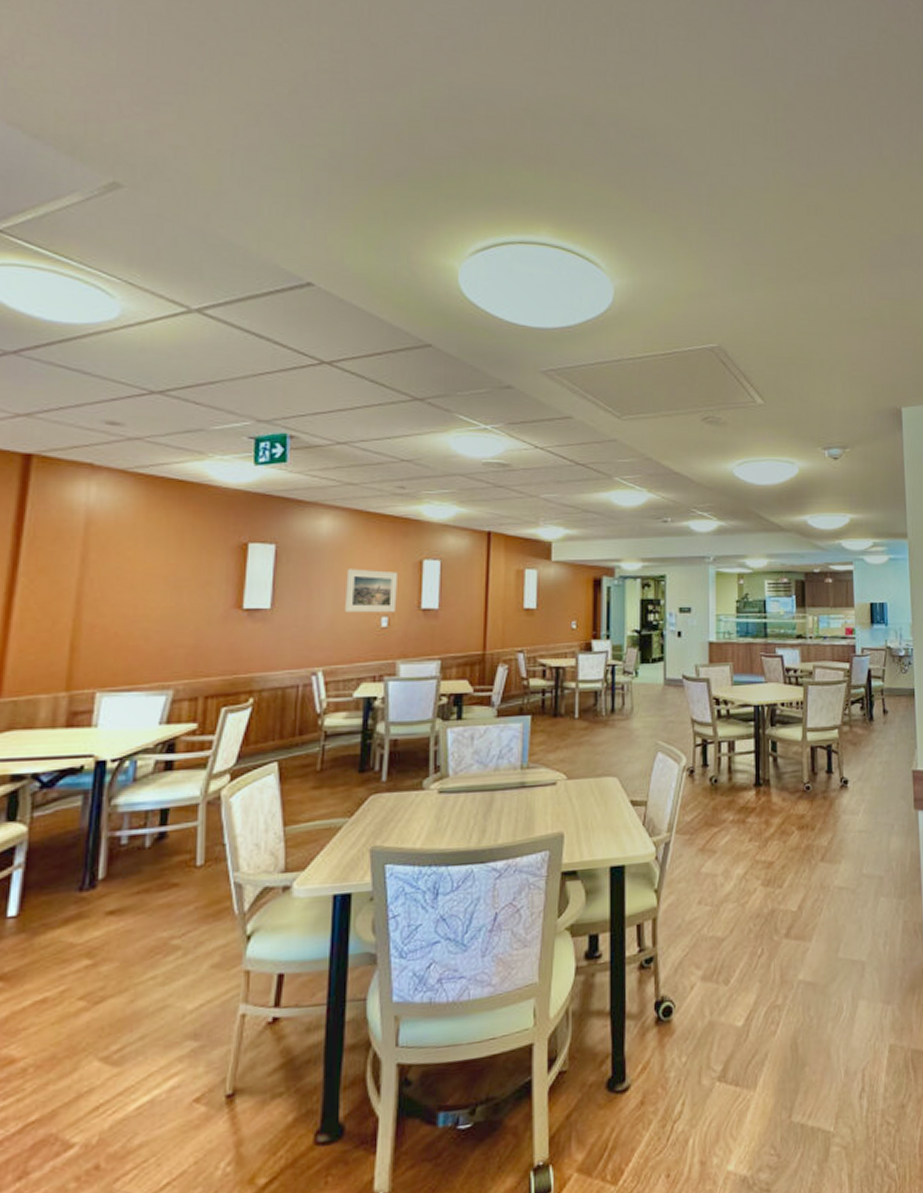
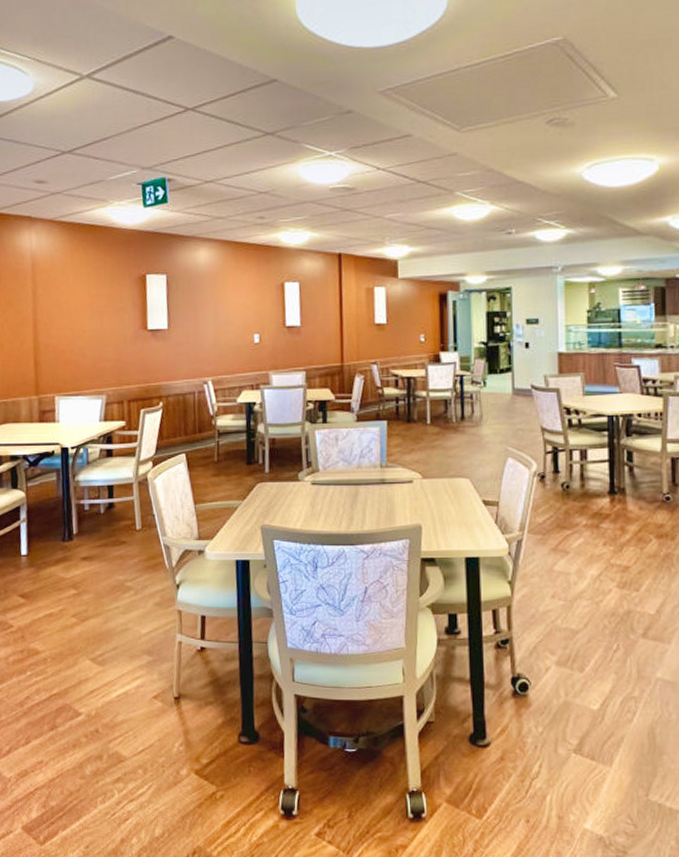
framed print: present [344,568,397,613] -> none [223,292,266,331]

